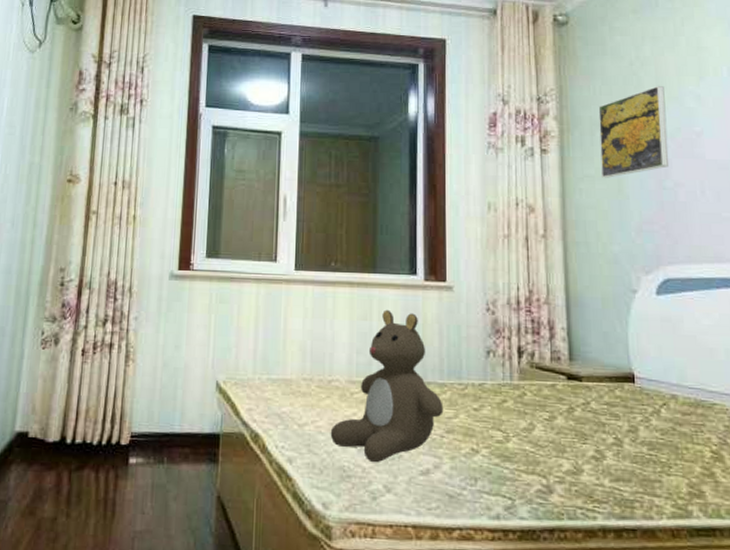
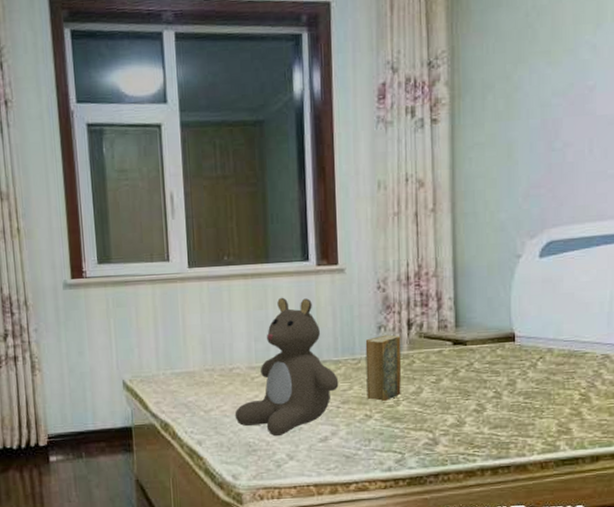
hardback book: none [473,360,512,436] -> present [365,334,402,402]
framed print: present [598,85,669,178] -> none [491,37,560,144]

